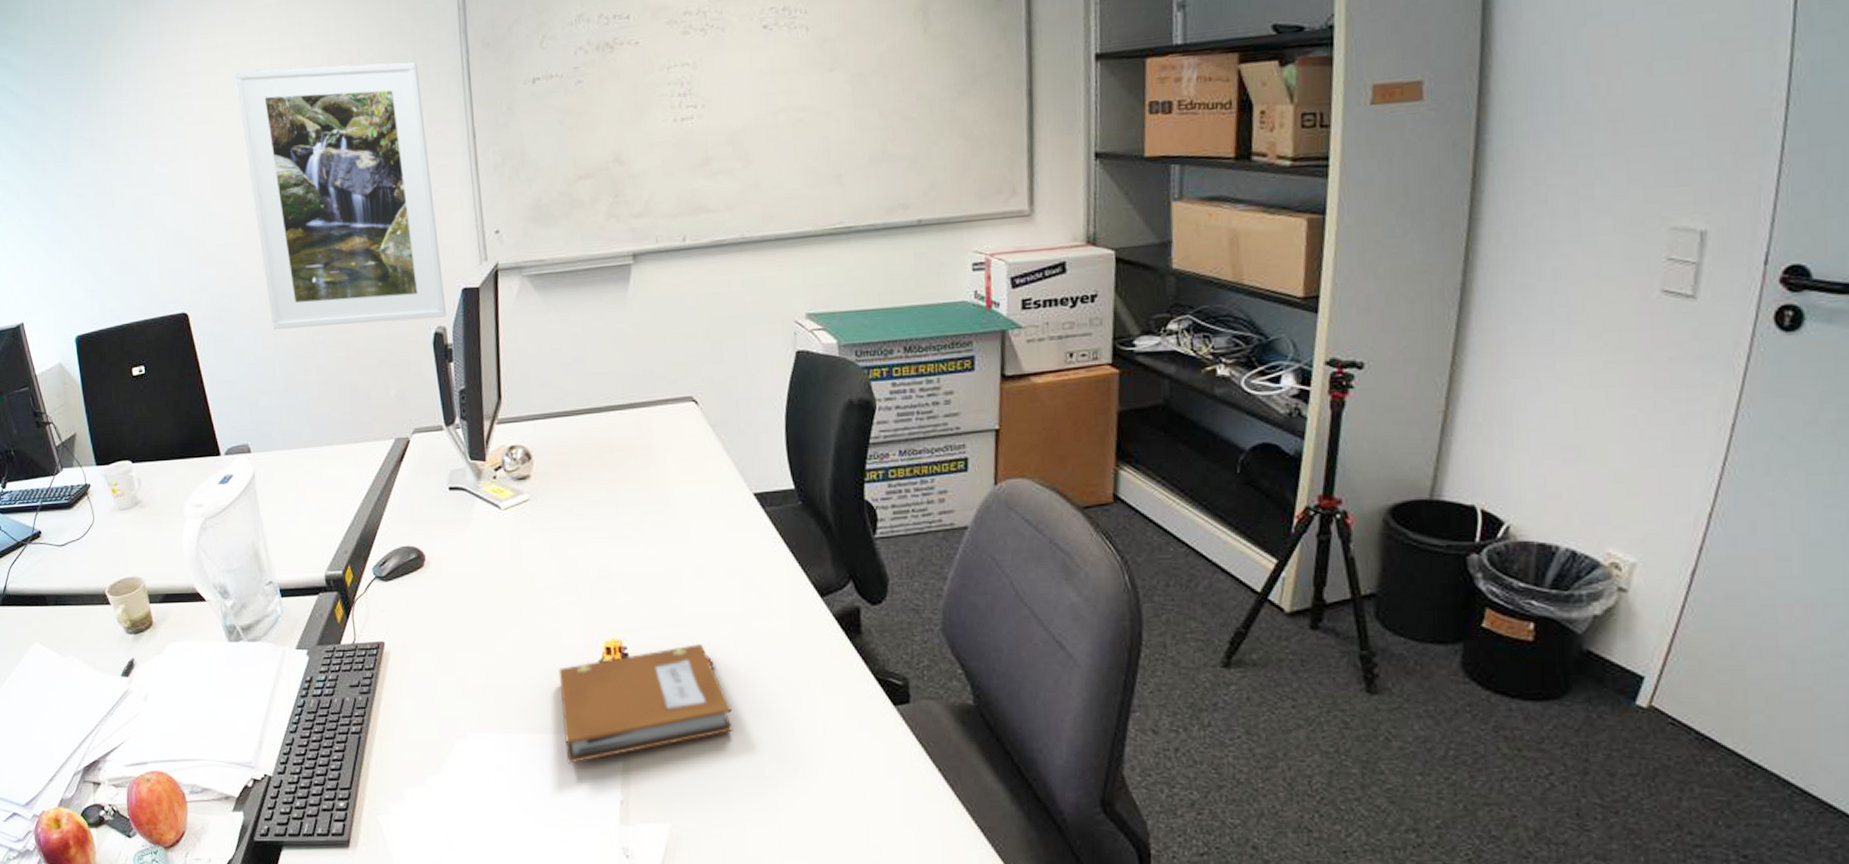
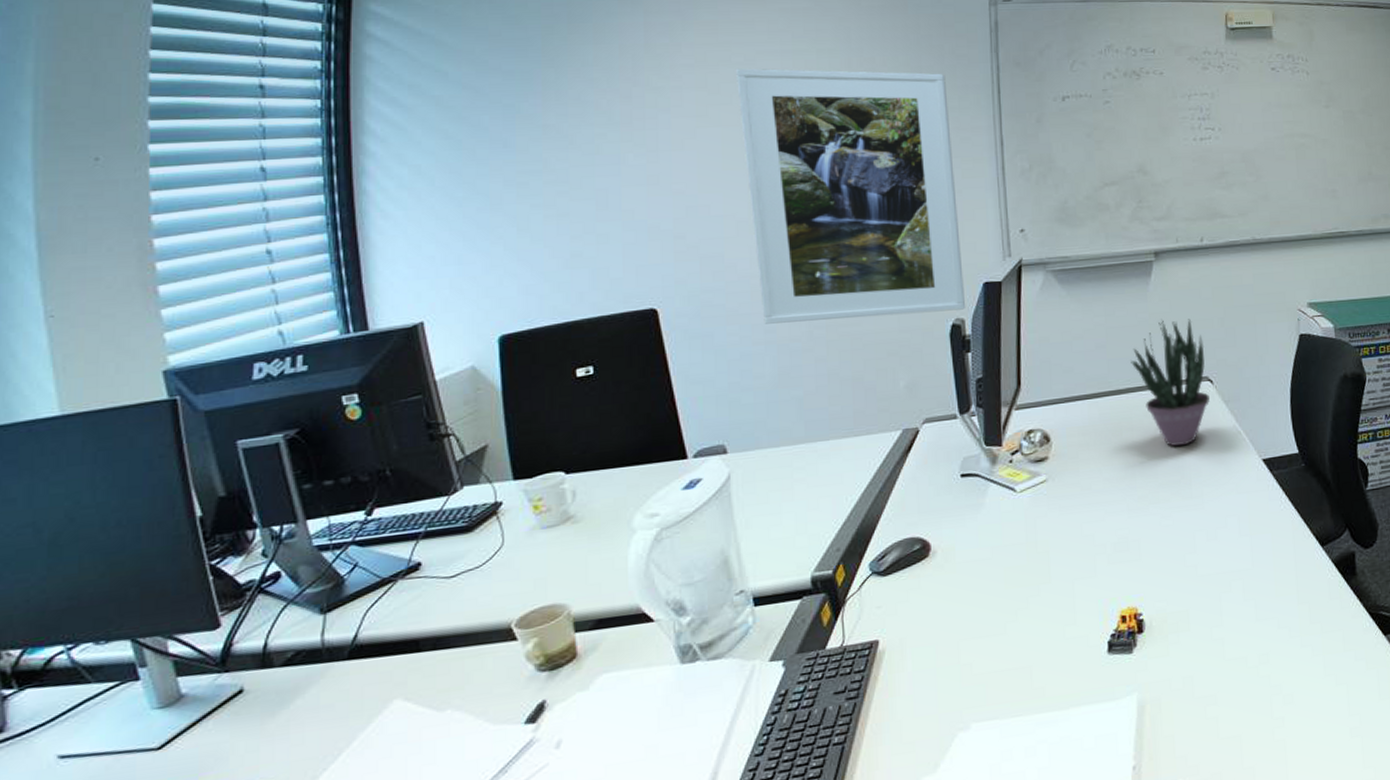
notebook: present [558,643,733,764] -> none [1072,601,1243,738]
potted plant: none [610,330,695,473] -> present [1130,318,1210,446]

